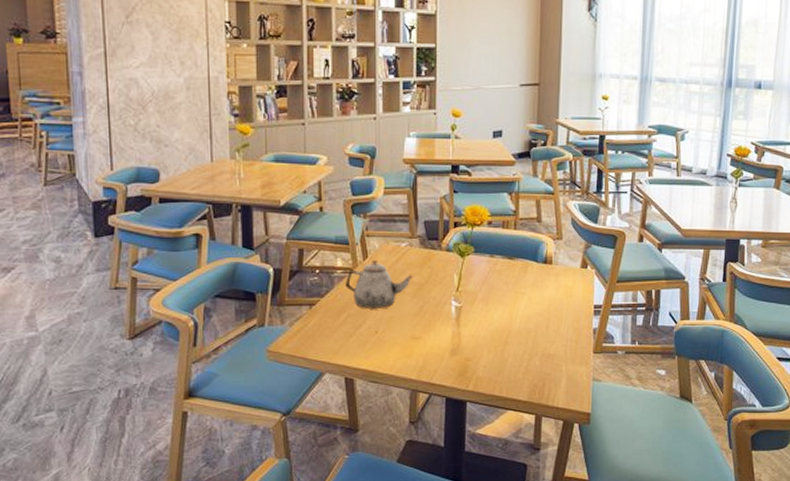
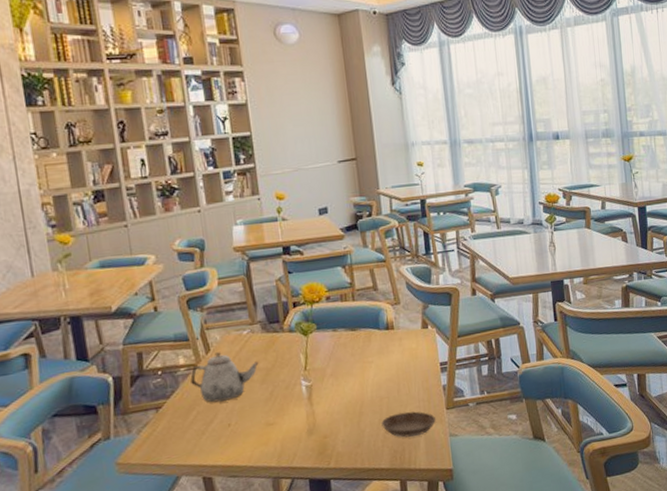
saucer: none [525,348,581,375] -> present [381,411,436,438]

